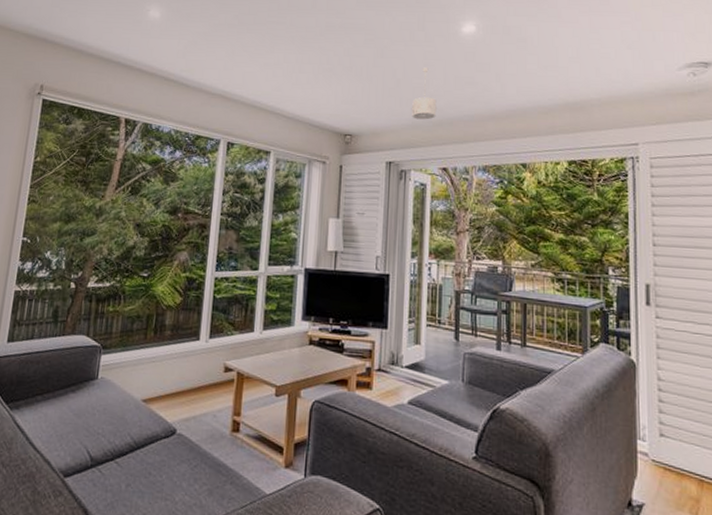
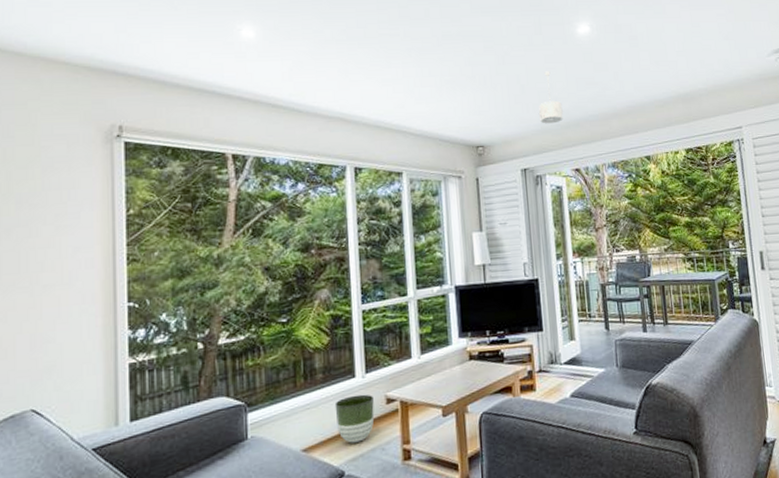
planter: none [176,357,213,404] -> present [334,394,375,443]

